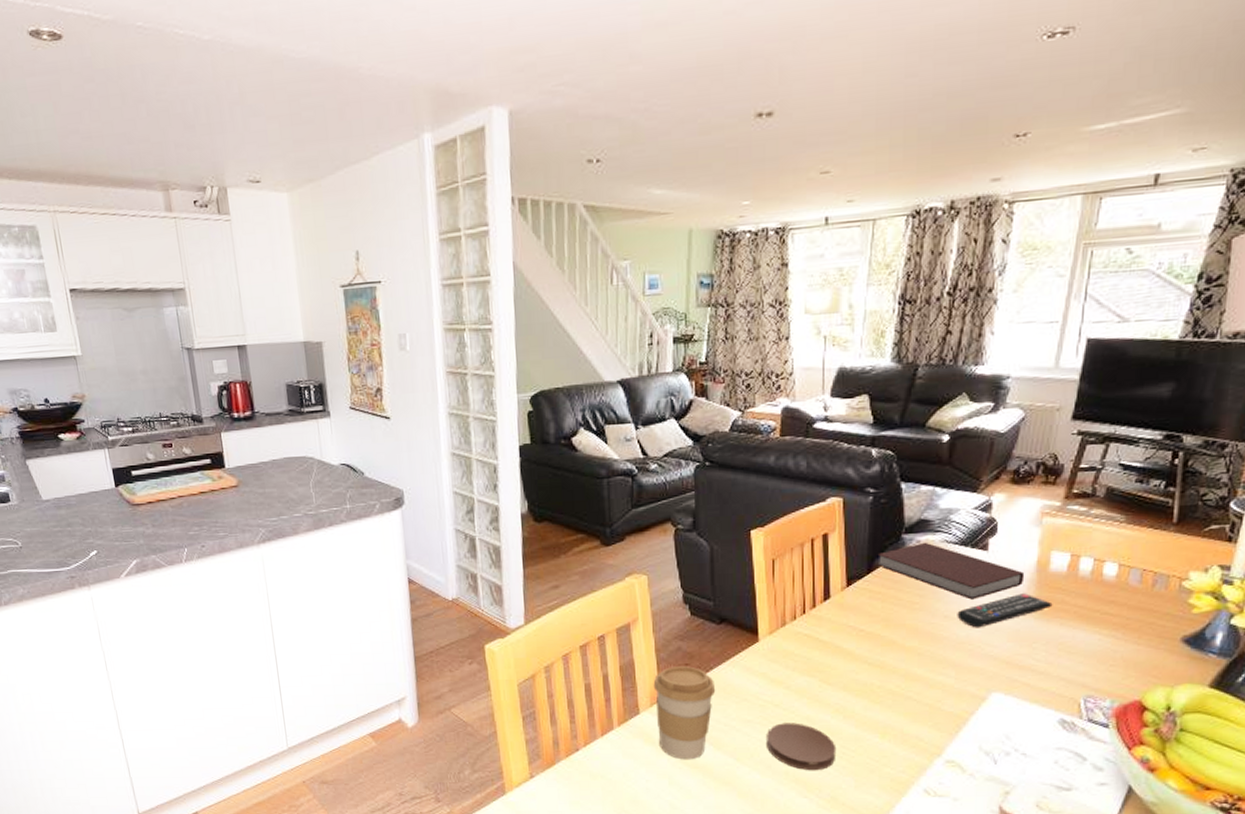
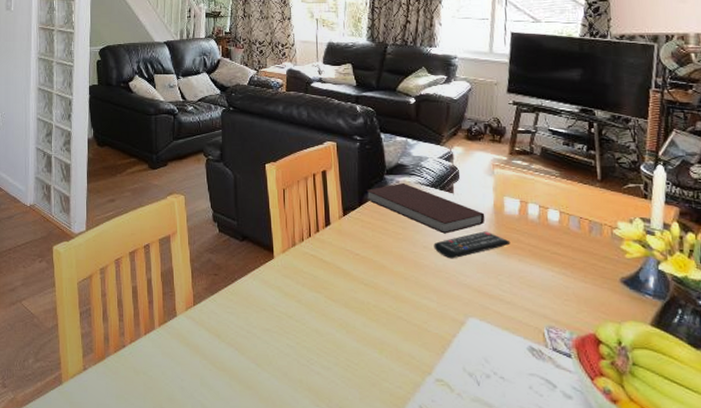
coffee cup: present [653,666,716,760] -> none [188,276,240,363]
coaster: present [767,723,837,771] -> none [283,333,342,381]

